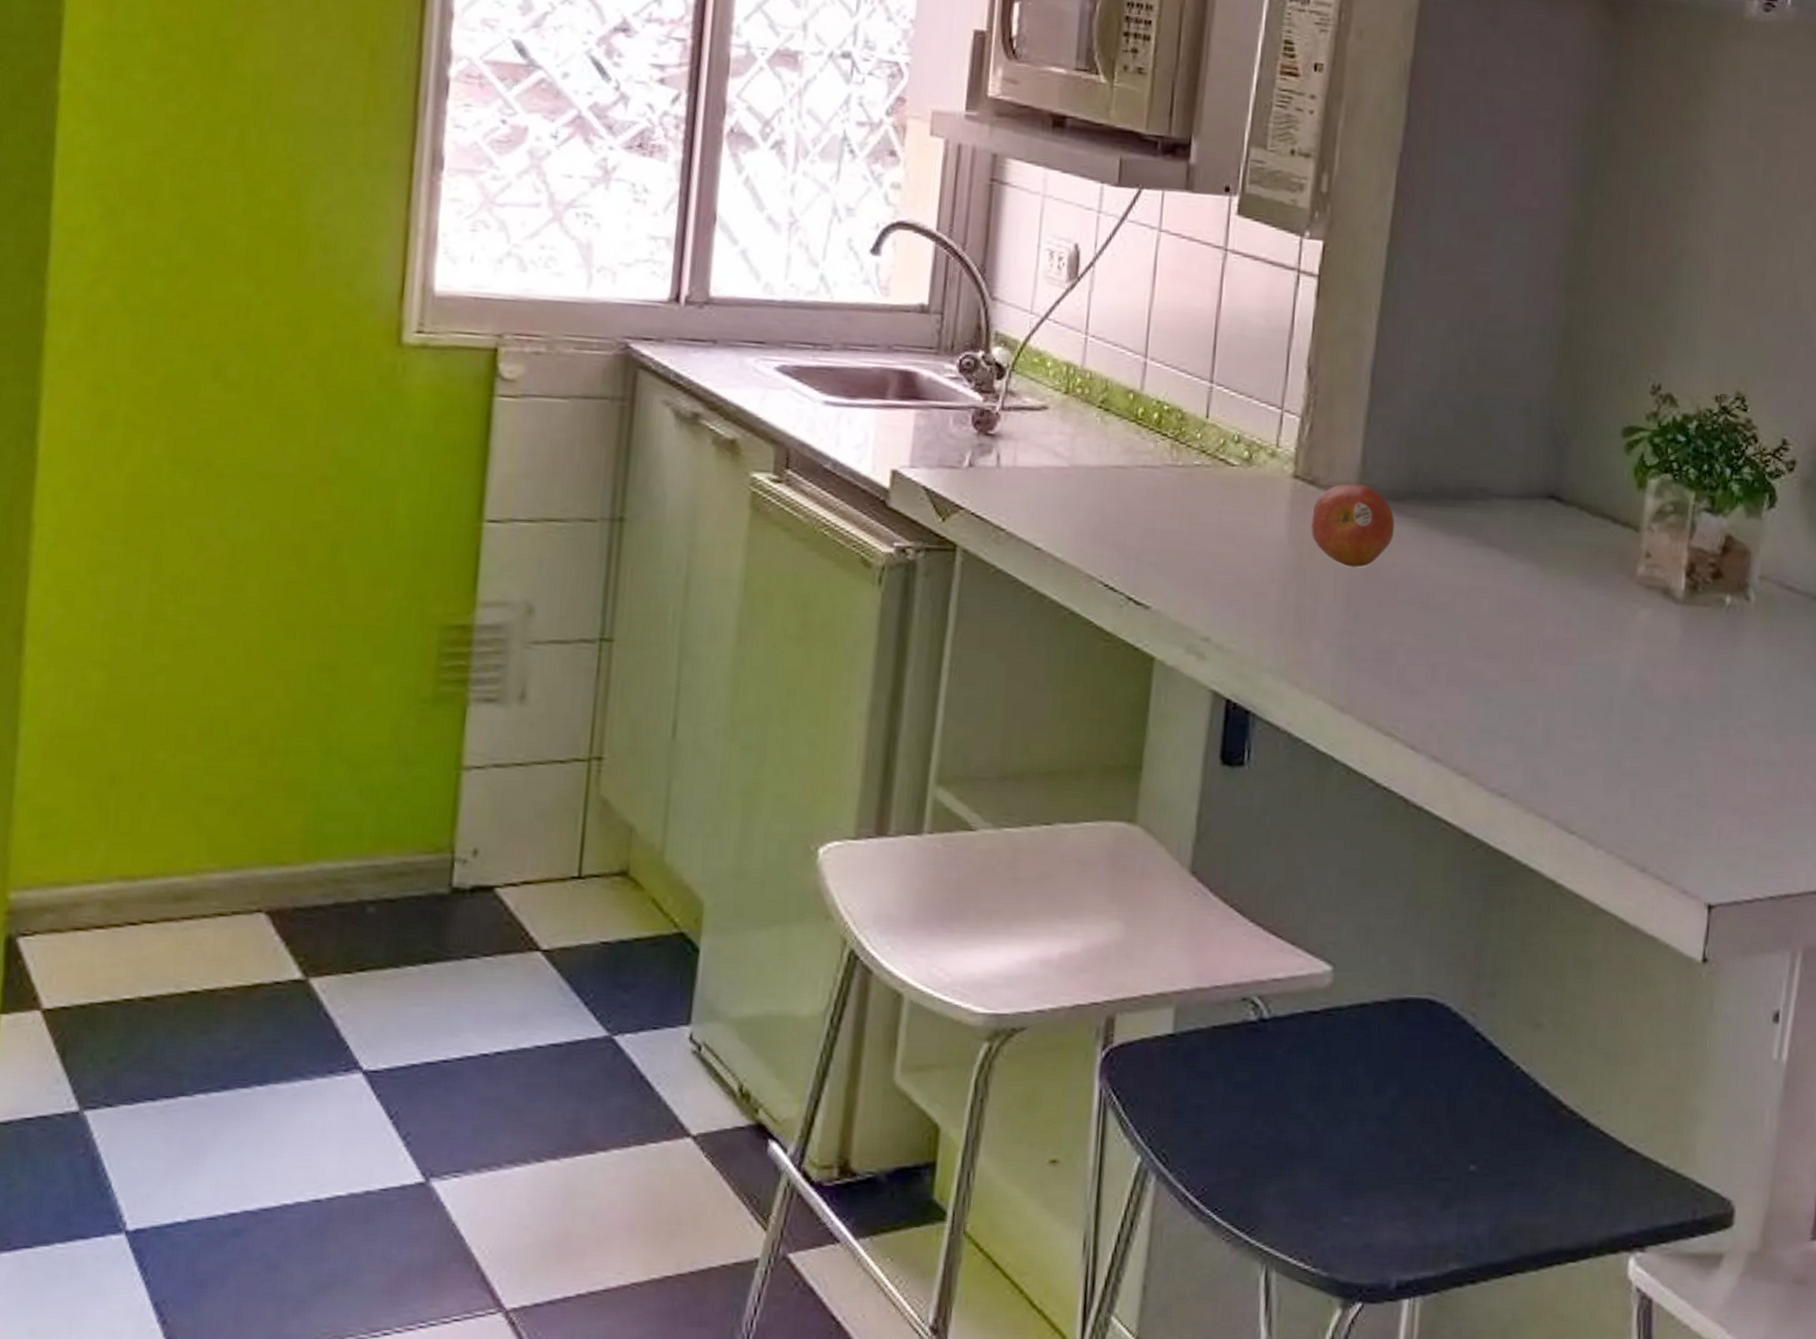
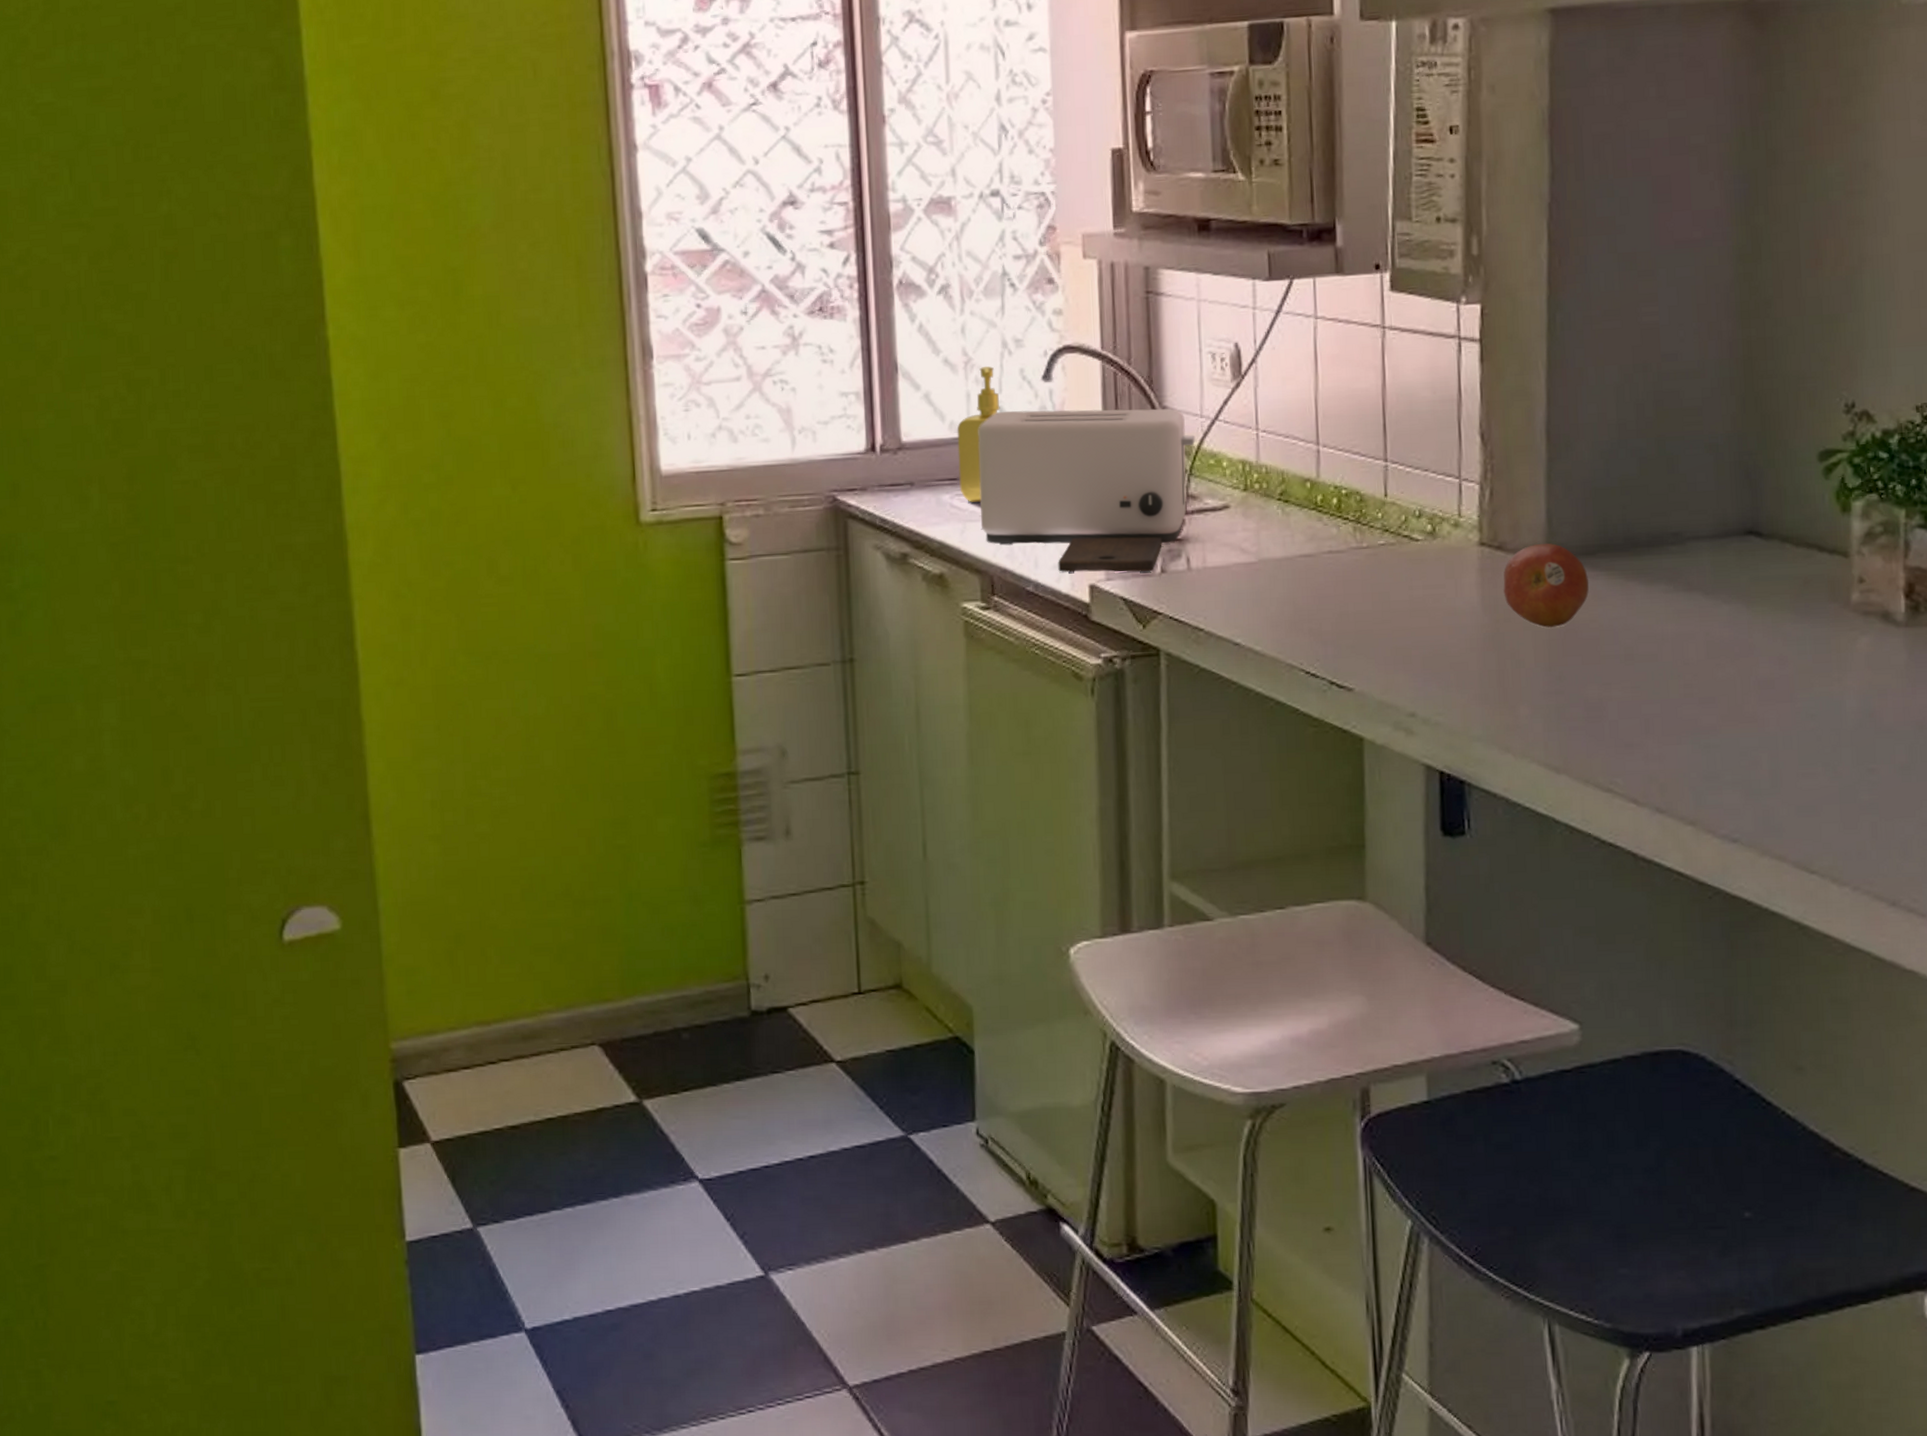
soap dispenser: none [766,230,822,371] -> present [957,366,1000,503]
toaster: none [783,279,1023,437] -> present [978,409,1196,546]
cutting board: none [860,420,974,463] -> present [1058,537,1162,572]

